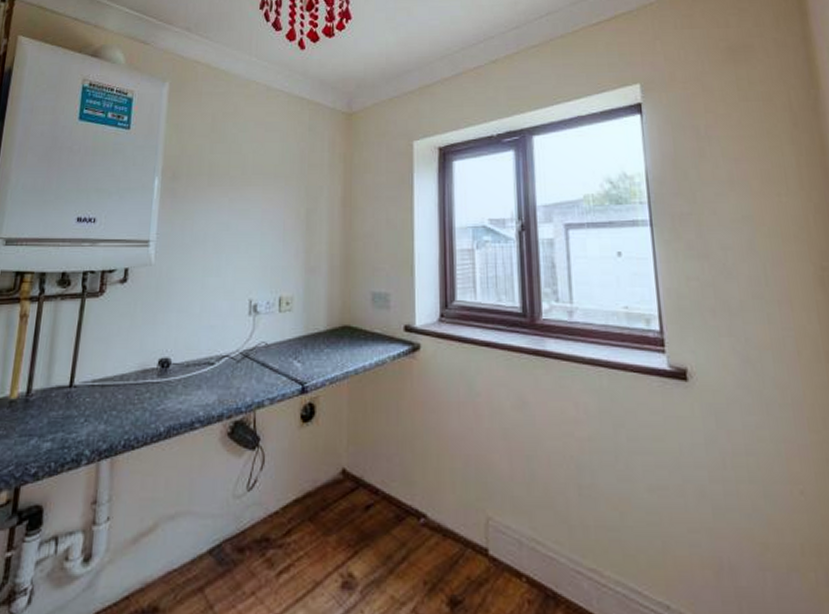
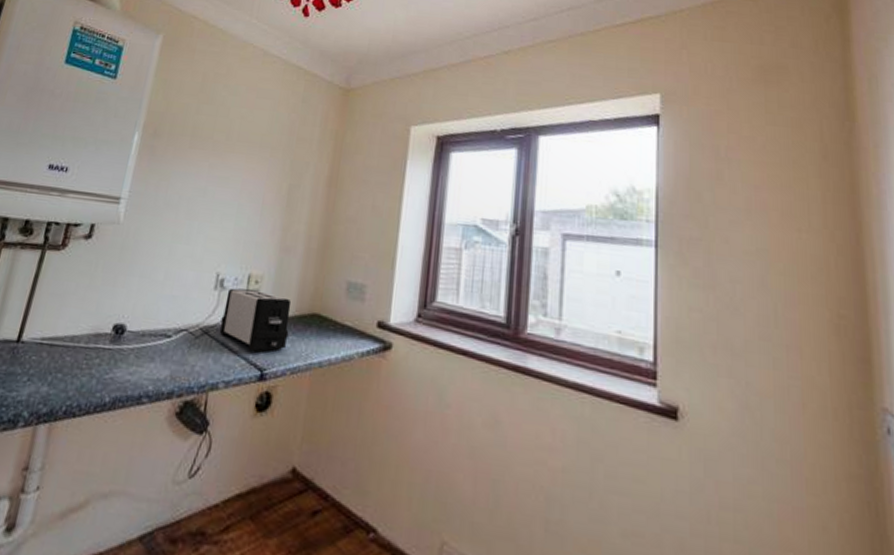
toaster: none [258,310,323,368] -> present [219,288,292,353]

